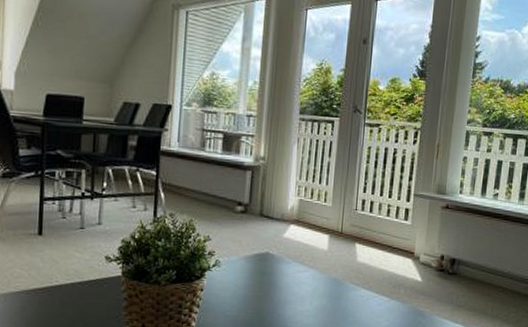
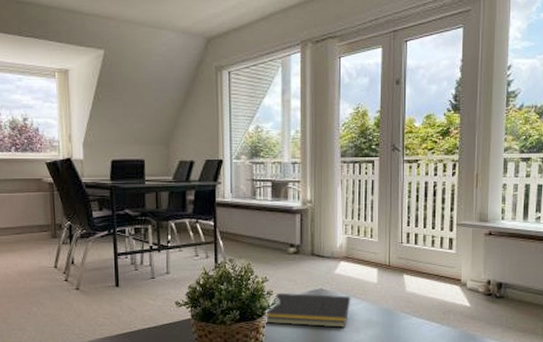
notepad: none [203,253,299,296] -> present [265,292,351,328]

